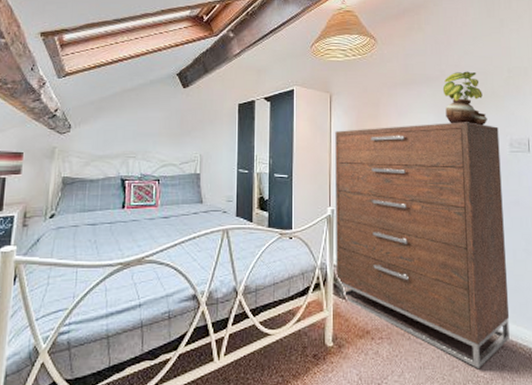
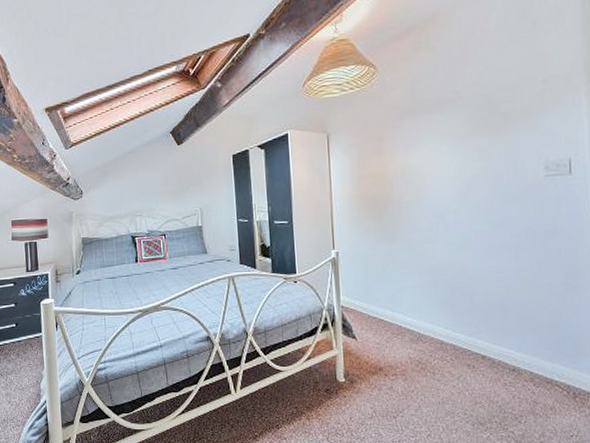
dresser: present [335,122,510,368] -> none [335,146,544,405]
potted plant: present [442,71,487,126] -> none [458,88,515,152]

